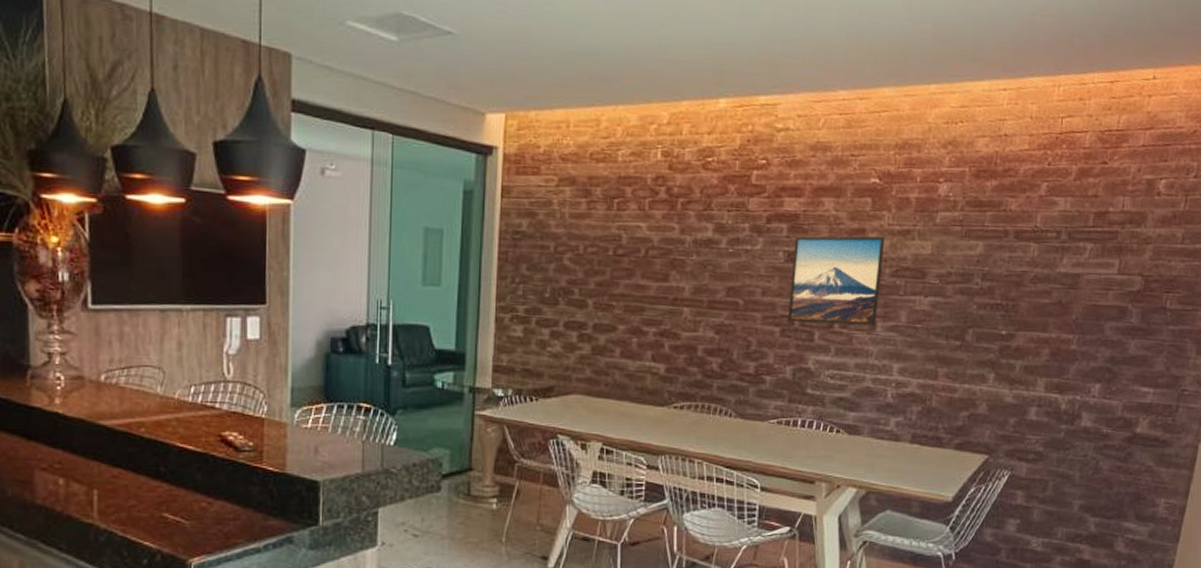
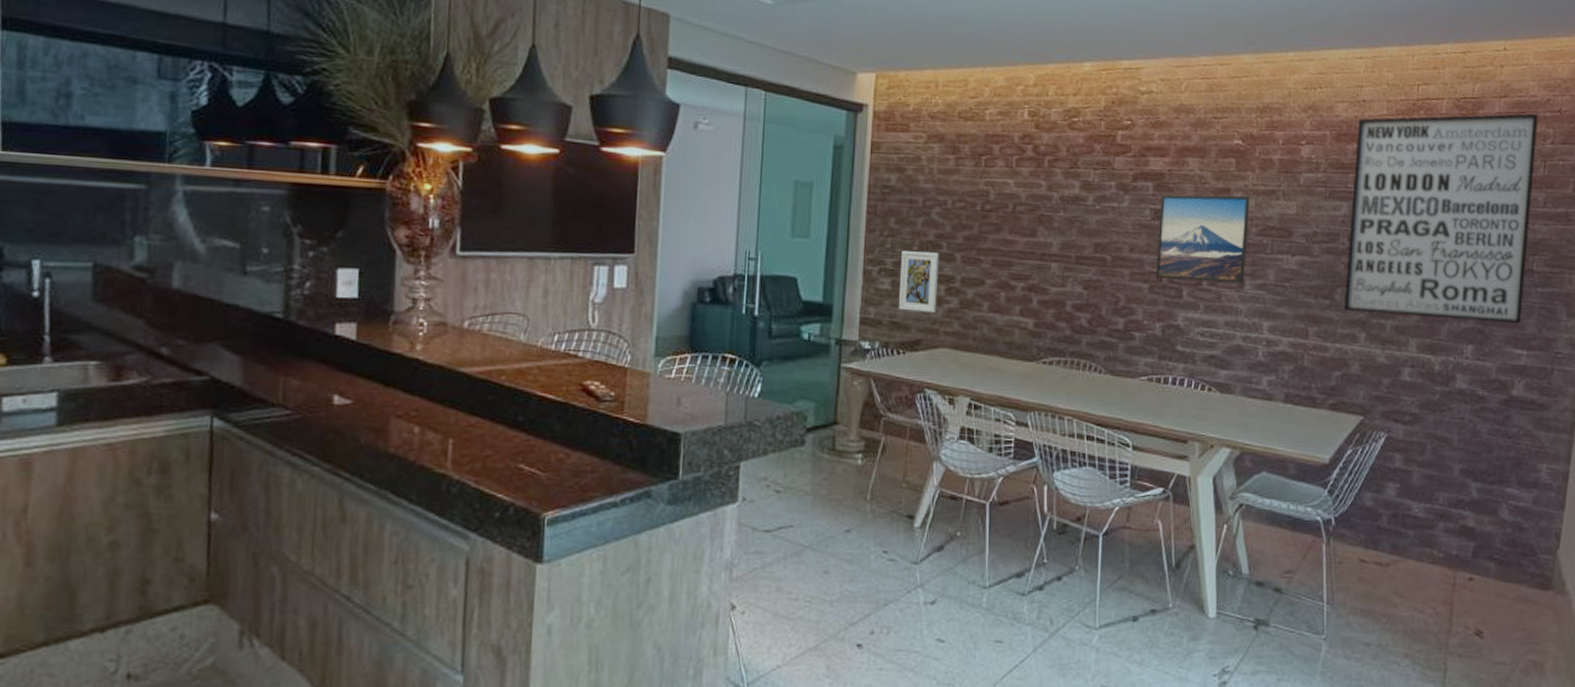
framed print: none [530,298,571,359] -> present [898,251,939,313]
wall art: none [974,145,1184,362] -> present [1343,113,1538,324]

